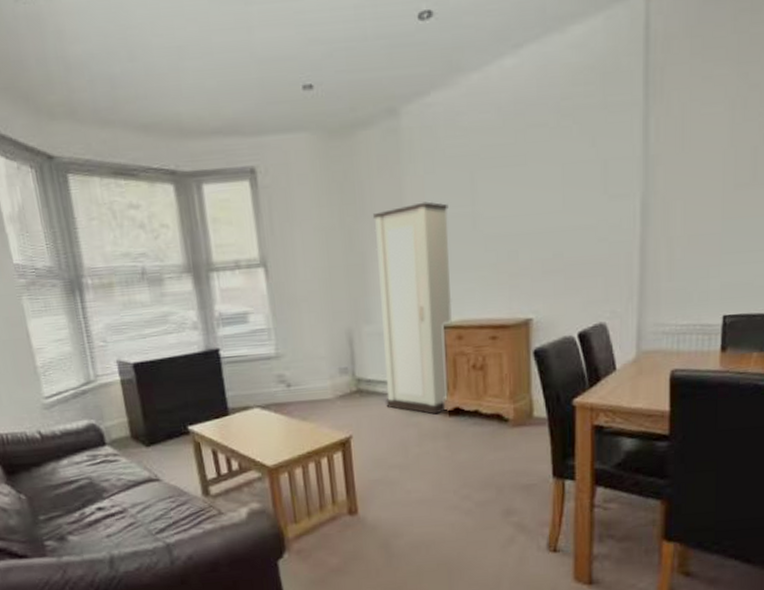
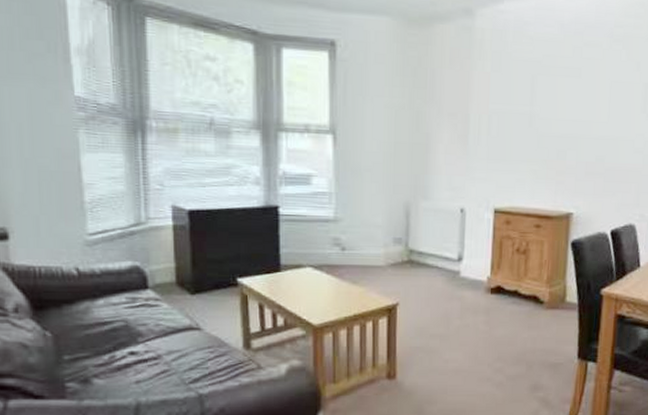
cabinet: present [373,201,452,415] -> none [434,96,510,291]

